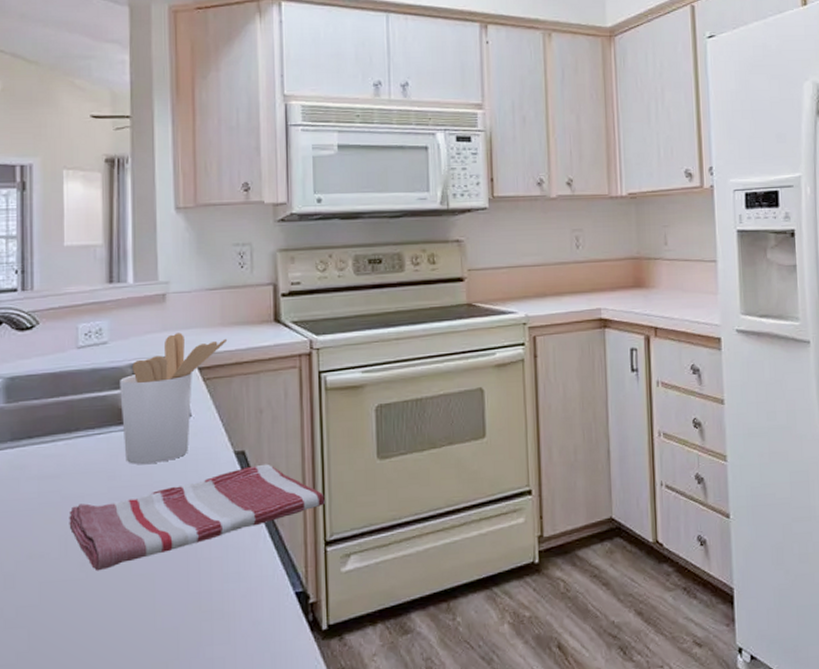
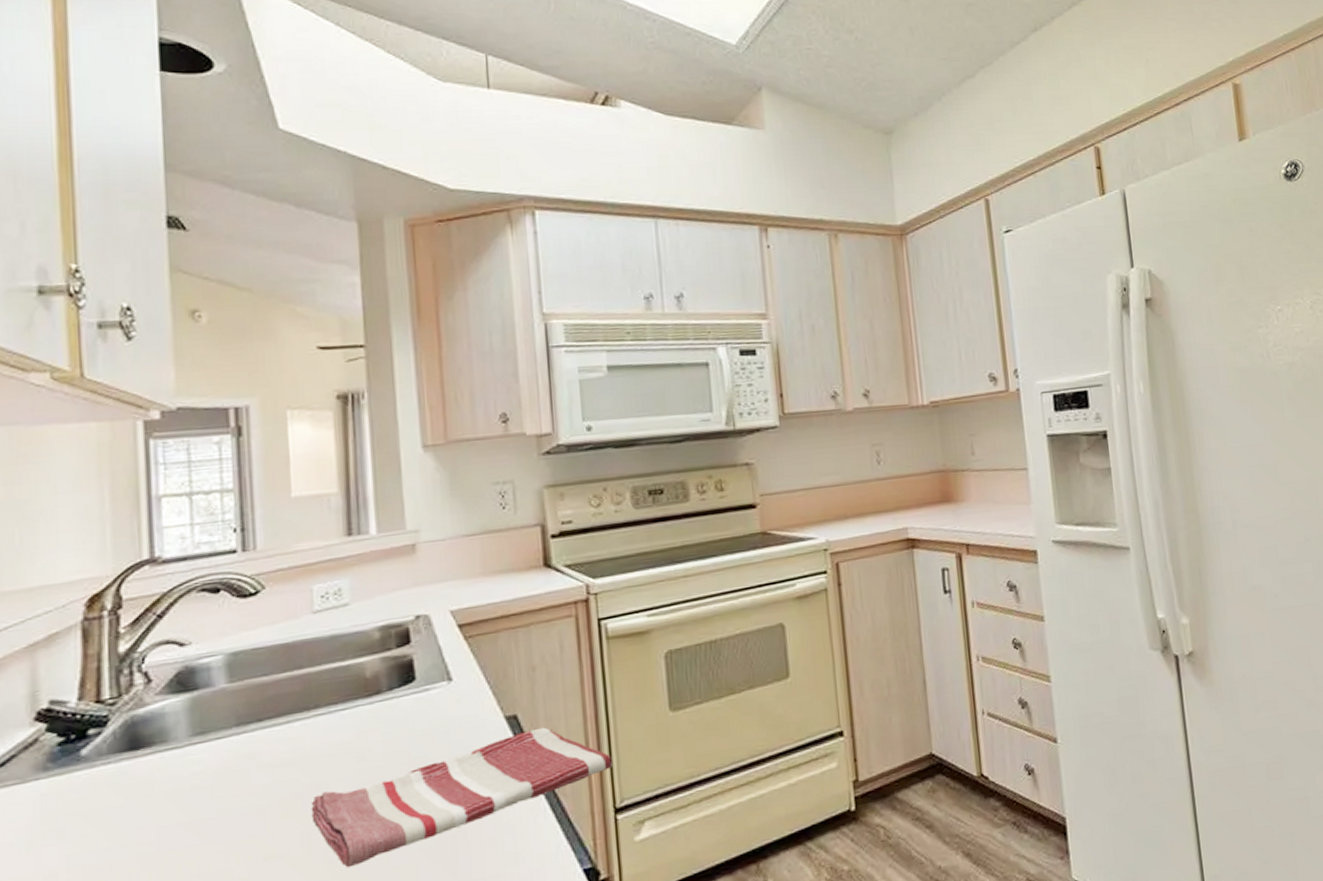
utensil holder: present [120,333,228,465] -> none [366,587,491,741]

